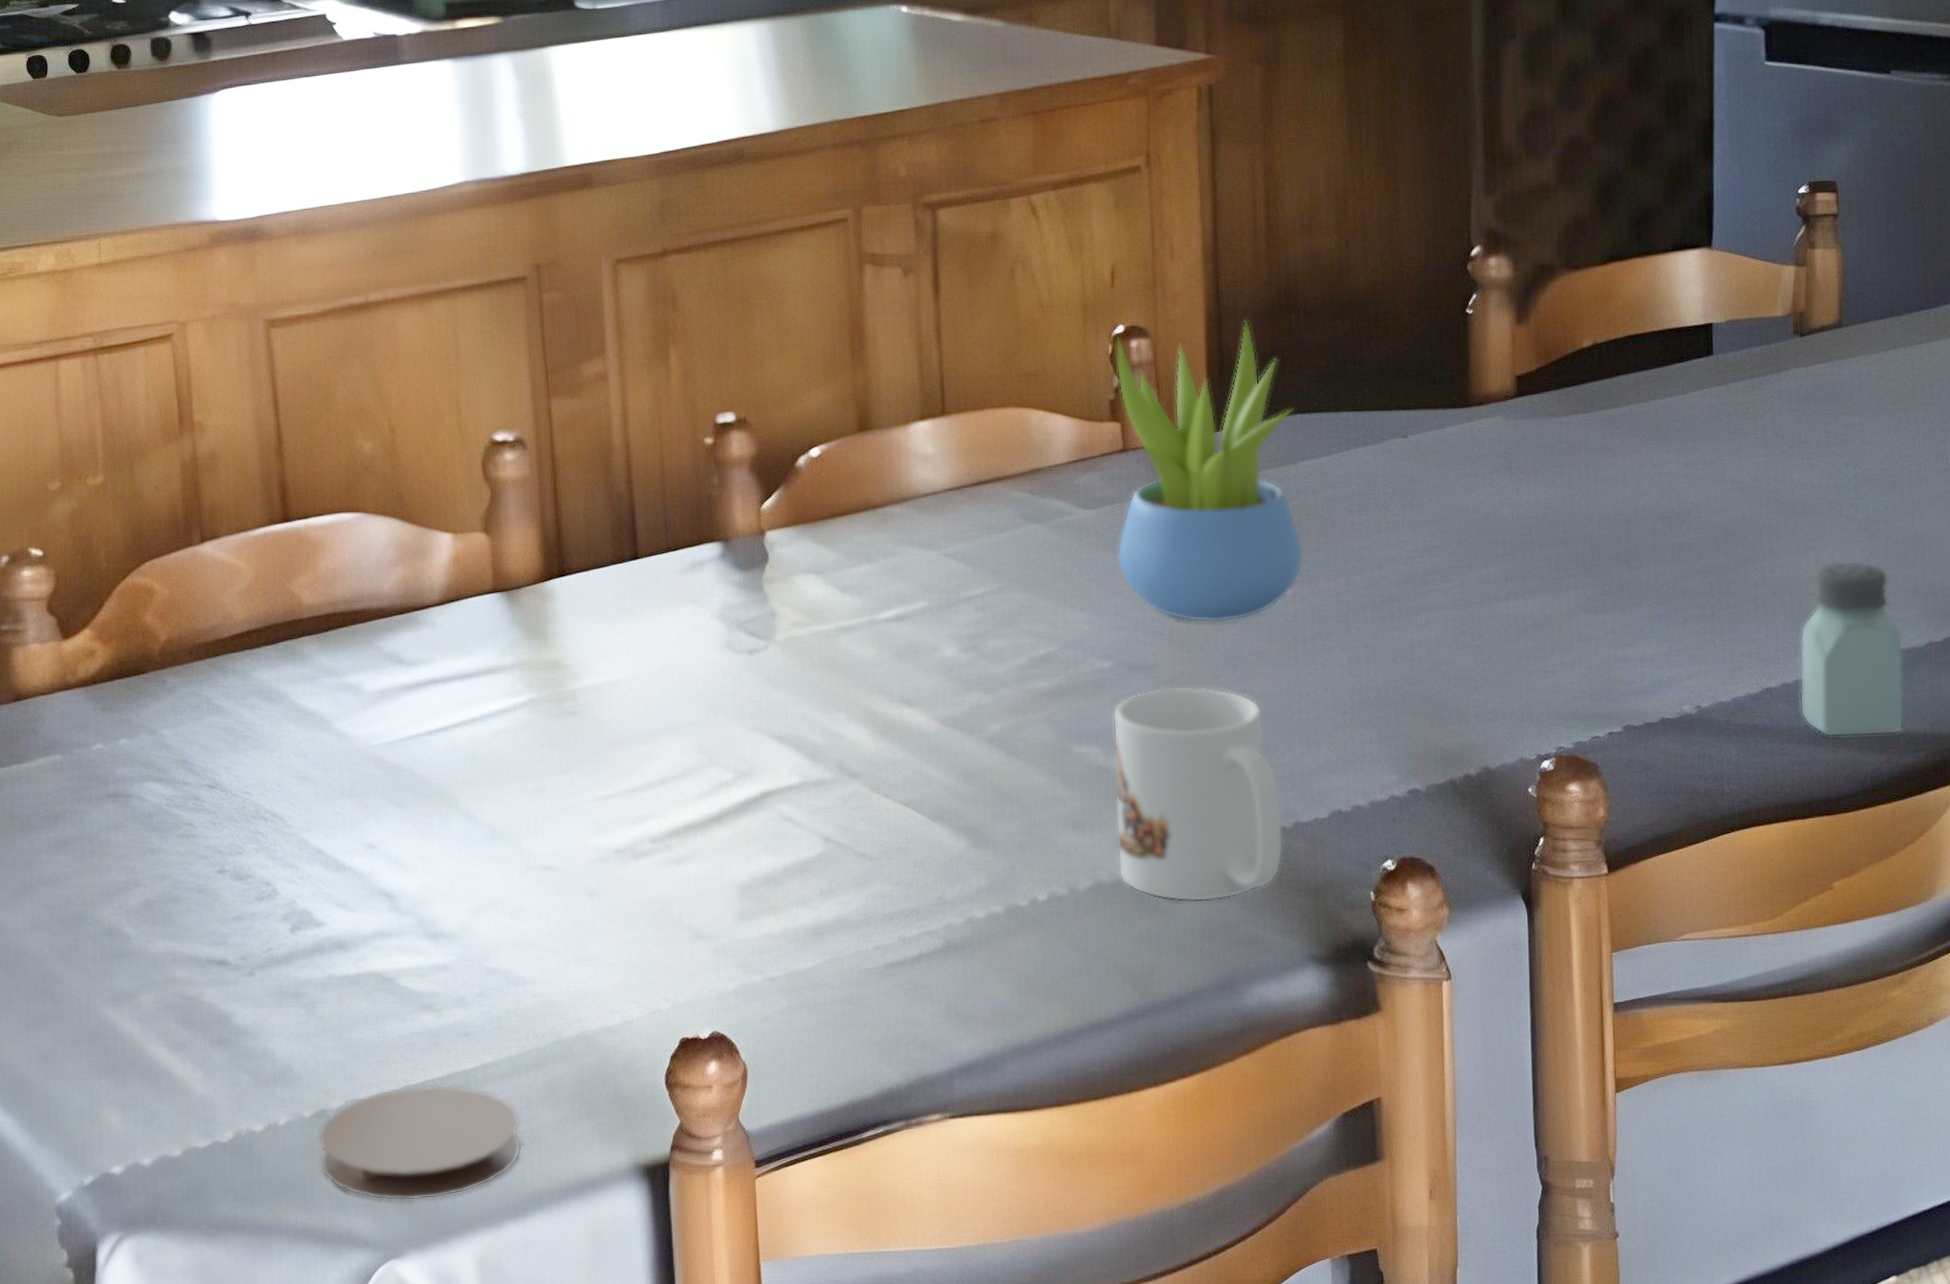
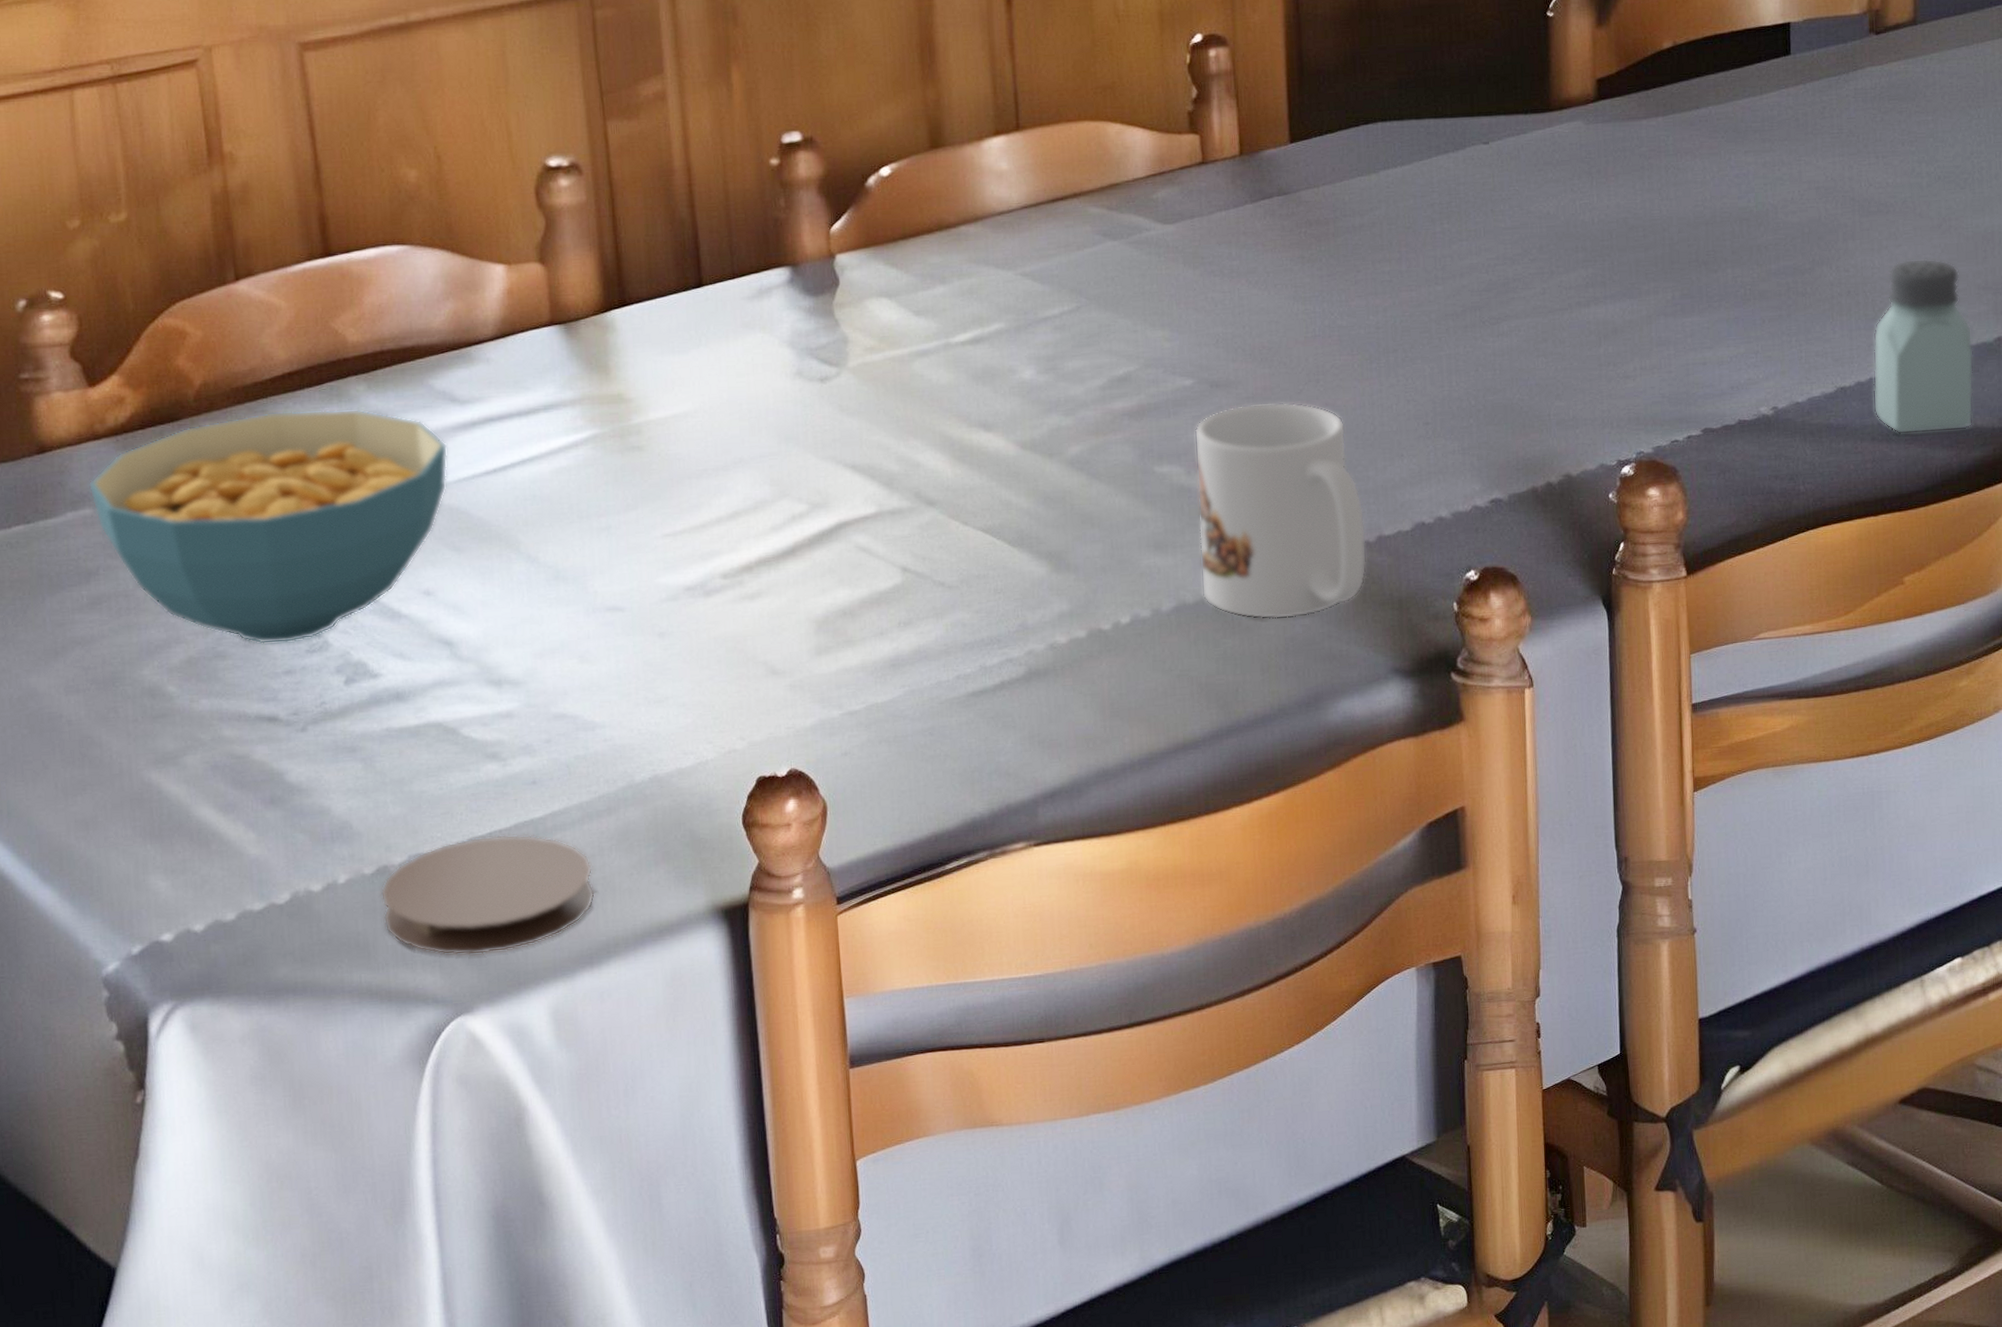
cereal bowl: none [59,667,394,891] -> present [88,408,448,645]
succulent plant: present [1115,320,1304,623] -> none [1193,26,1386,337]

